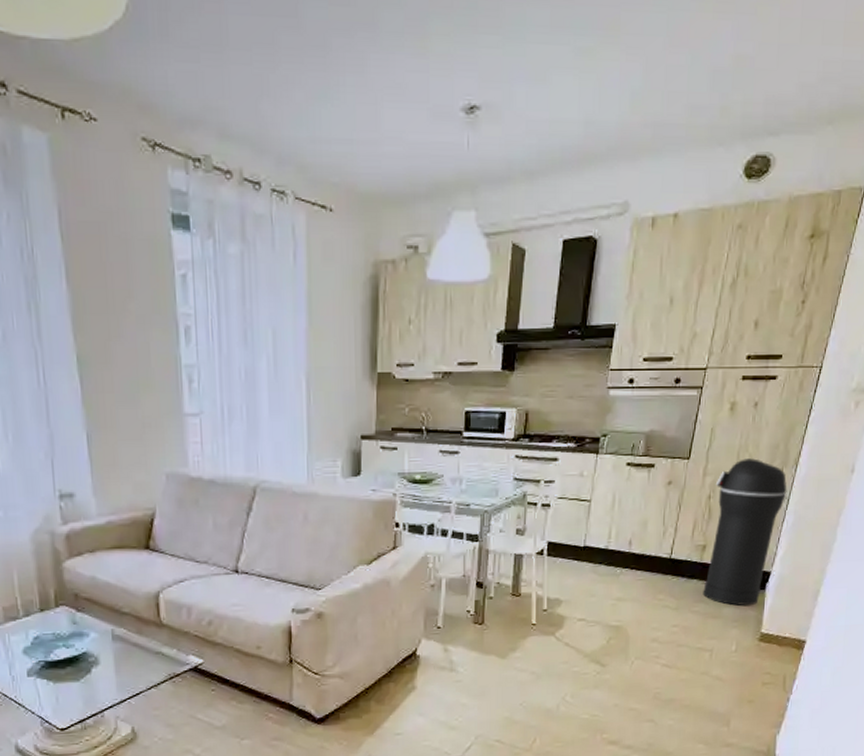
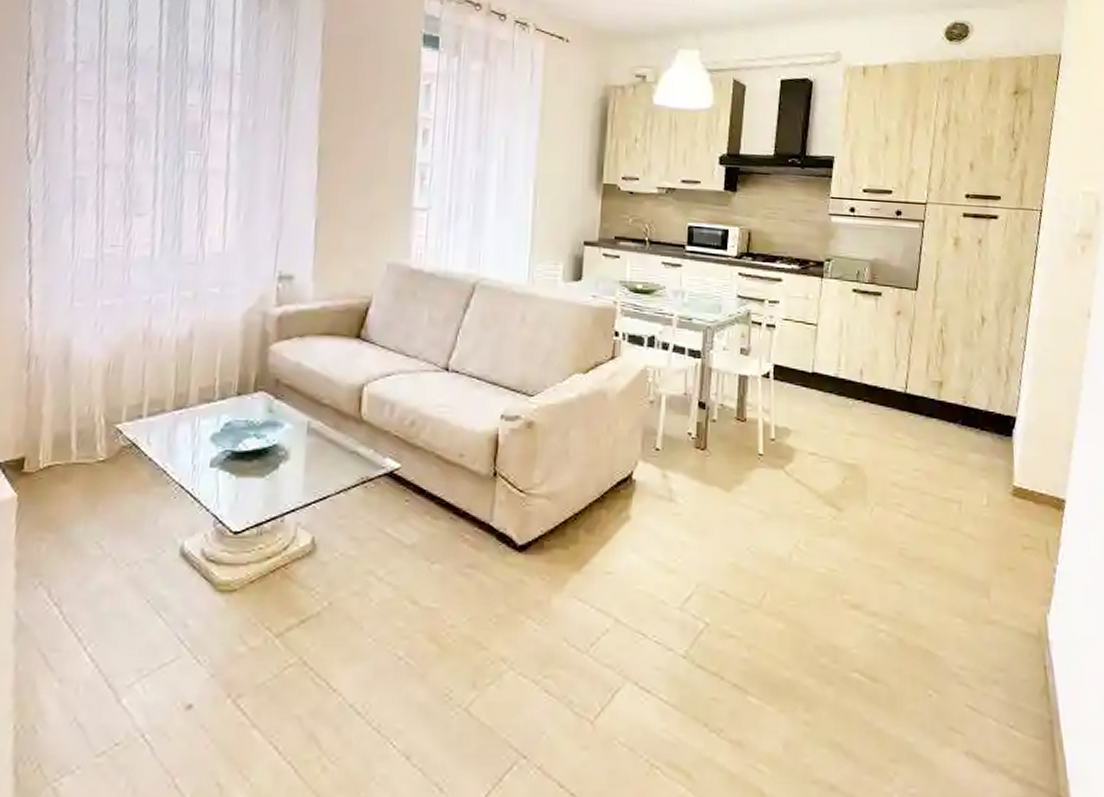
trash can: present [703,458,787,606] -> none [944,294,1023,454]

